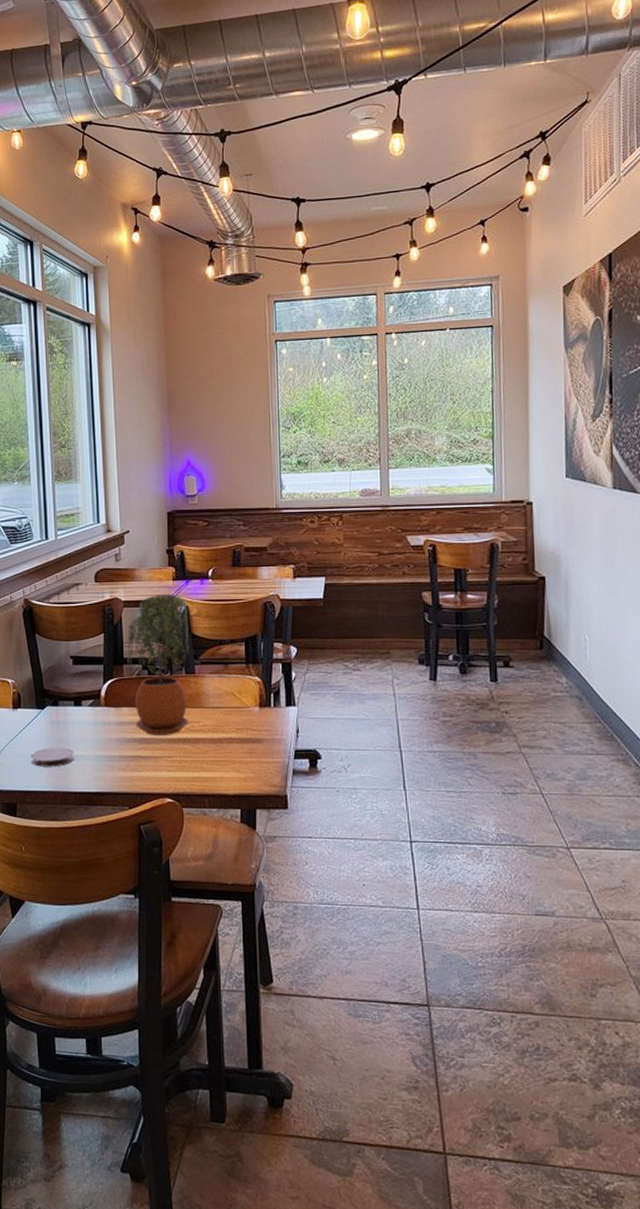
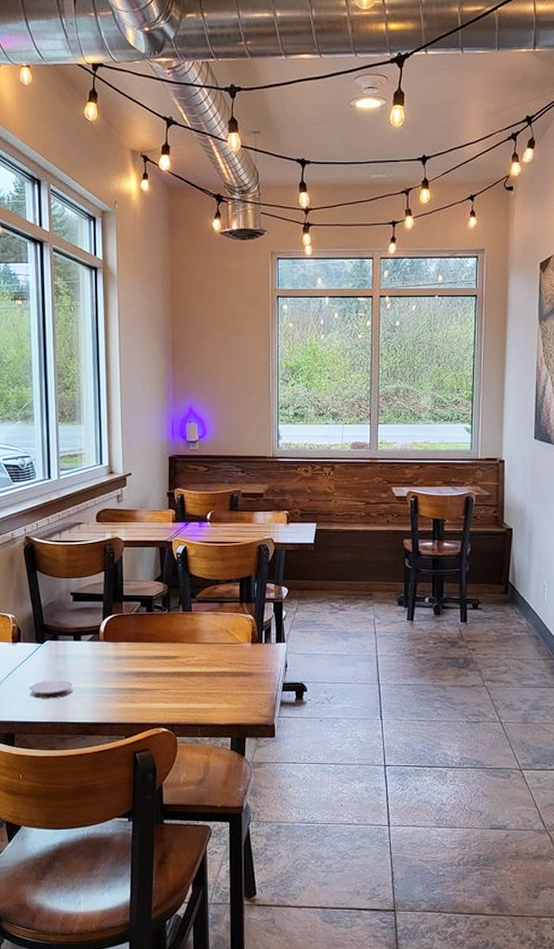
potted plant: present [126,593,189,736] -> none [126,534,187,670]

